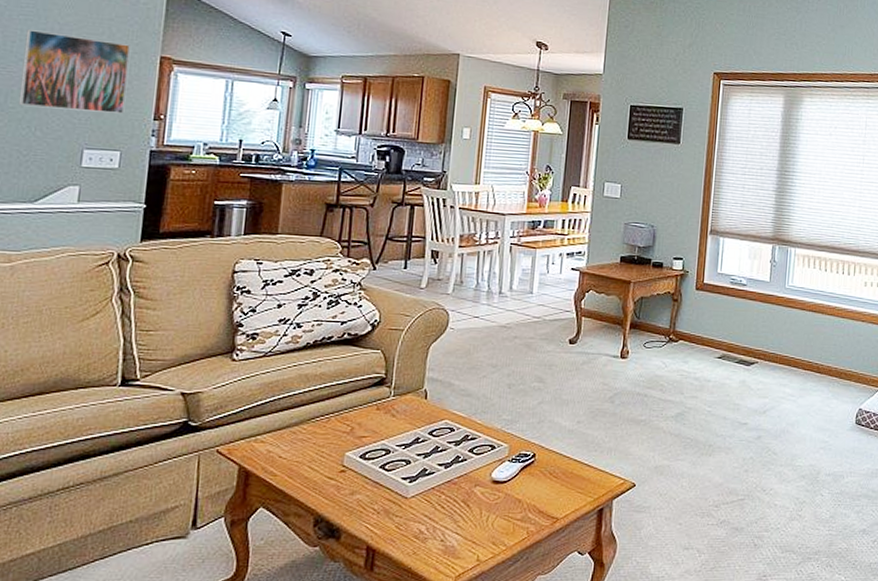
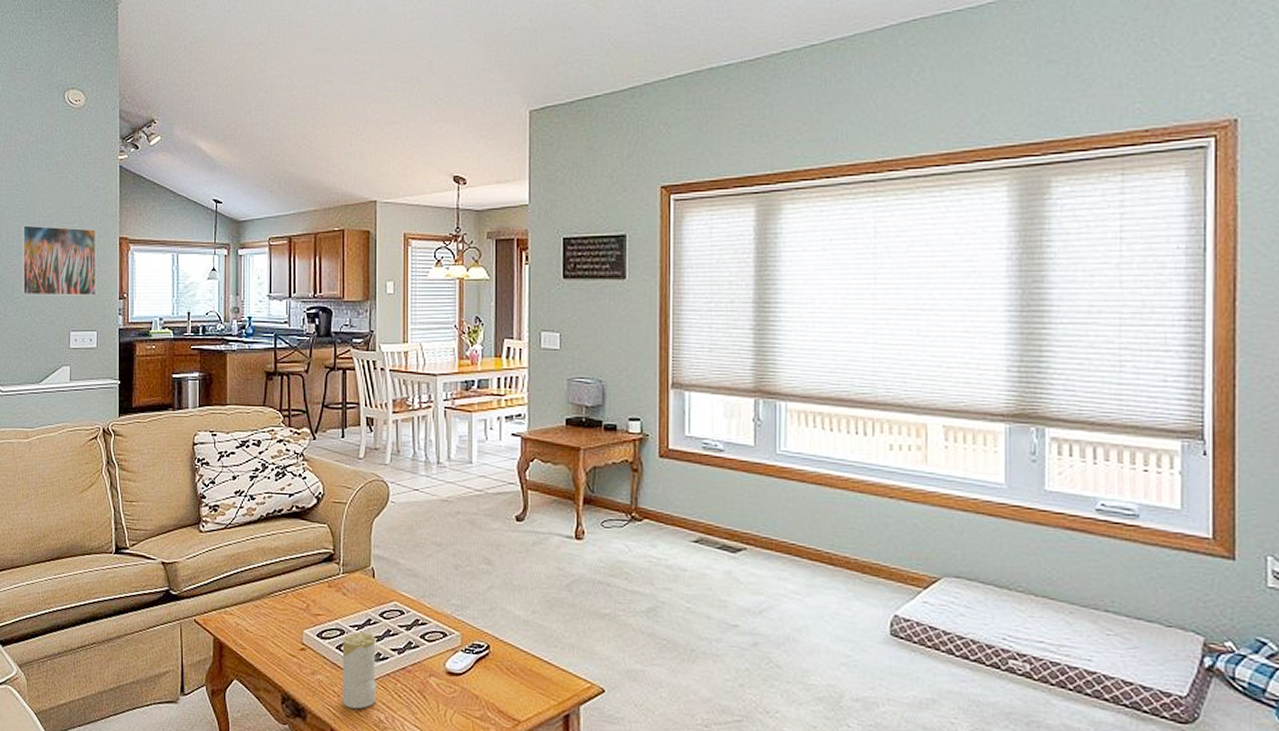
candle: none [381,451,423,524] -> present [342,632,377,709]

